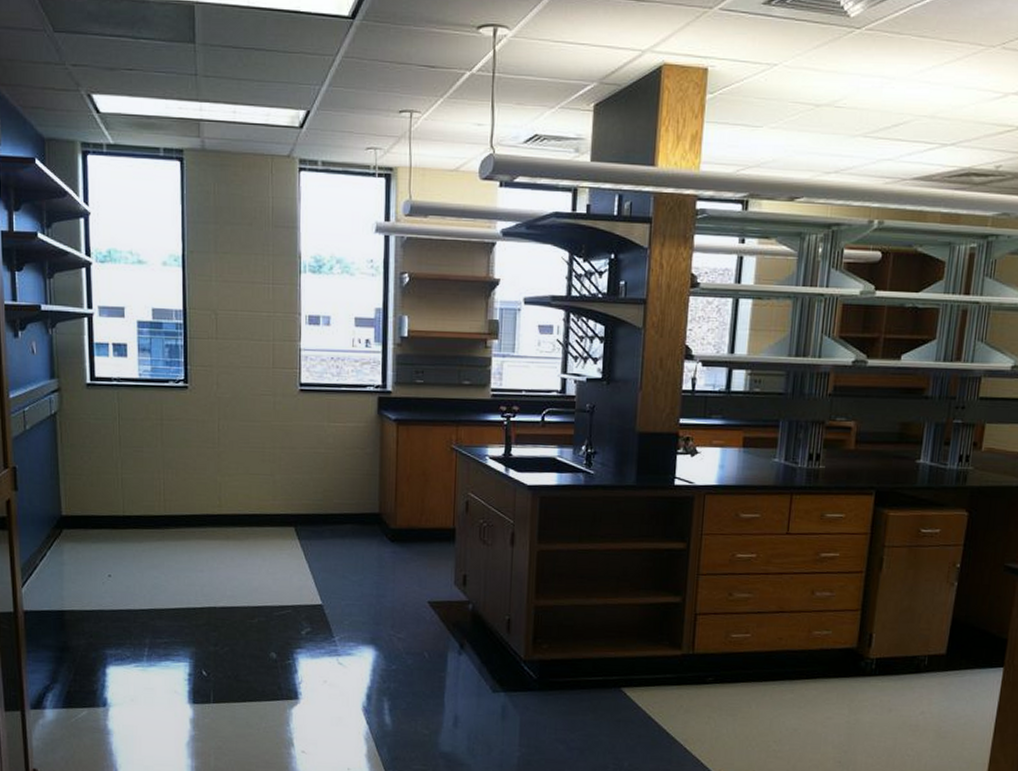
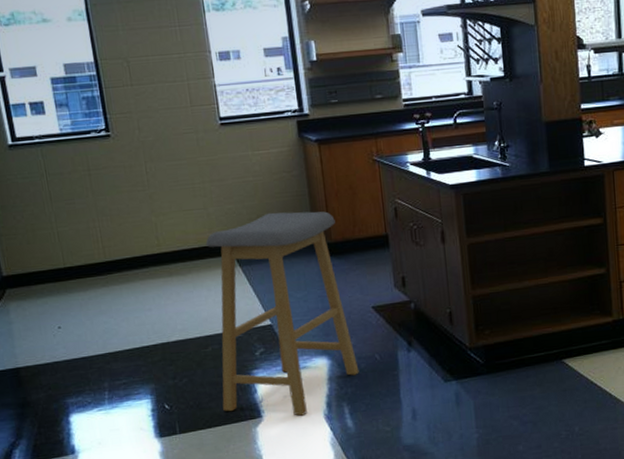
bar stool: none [260,488,405,704] -> present [205,211,359,416]

